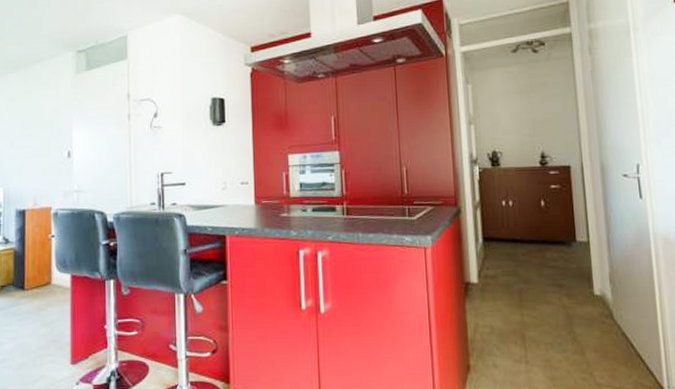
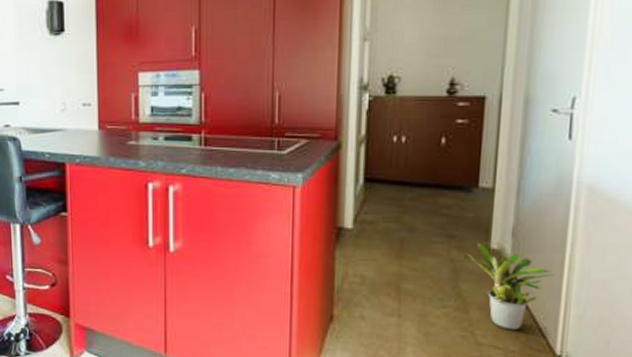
potted plant: none [572,289,650,370] -> present [462,242,554,331]

